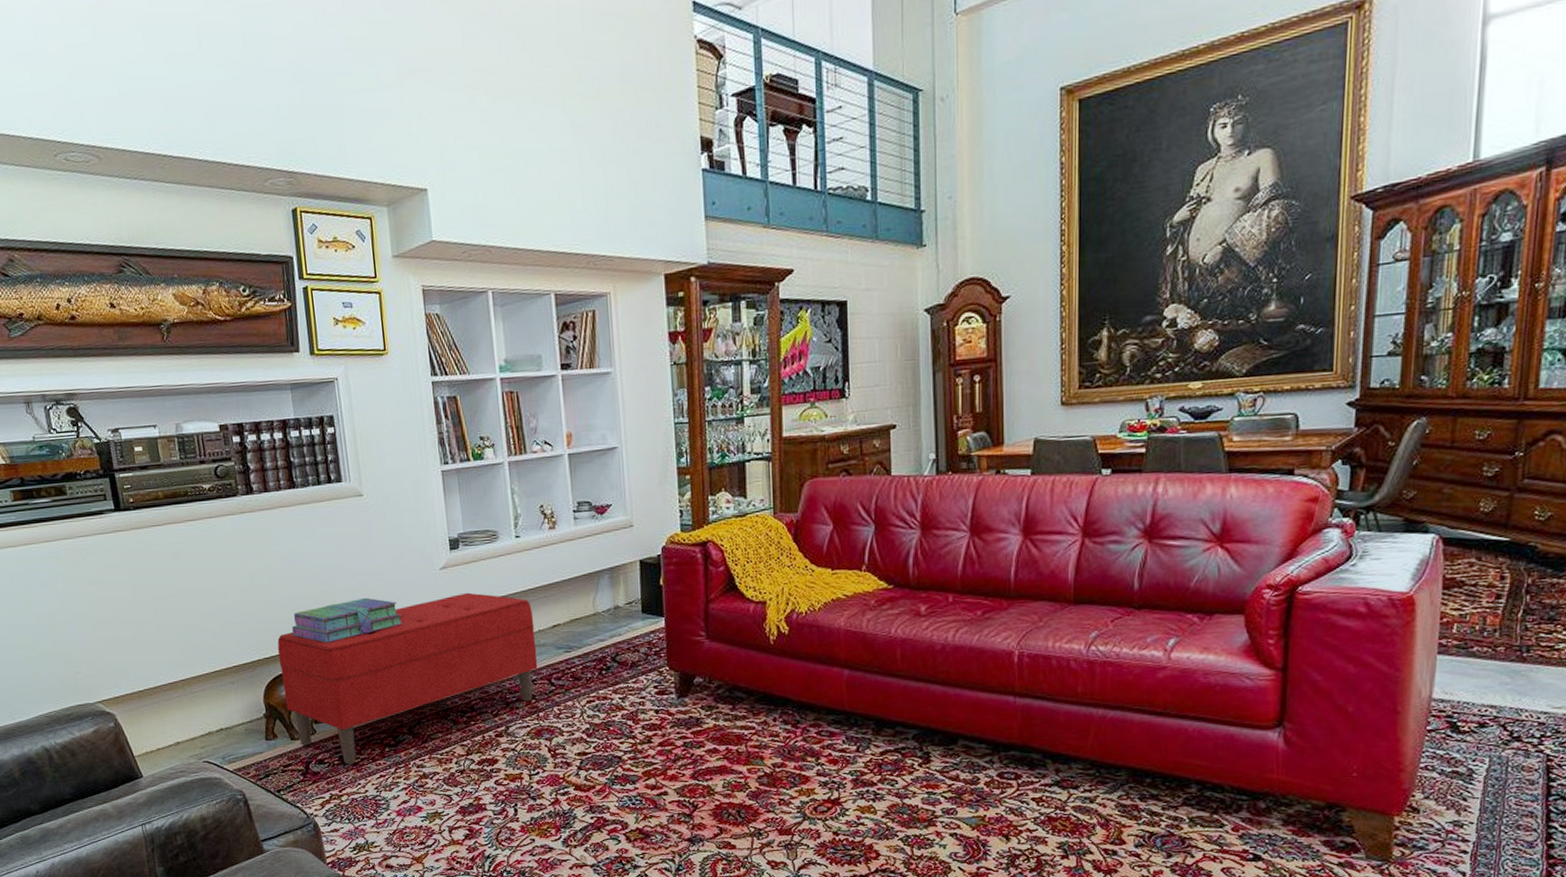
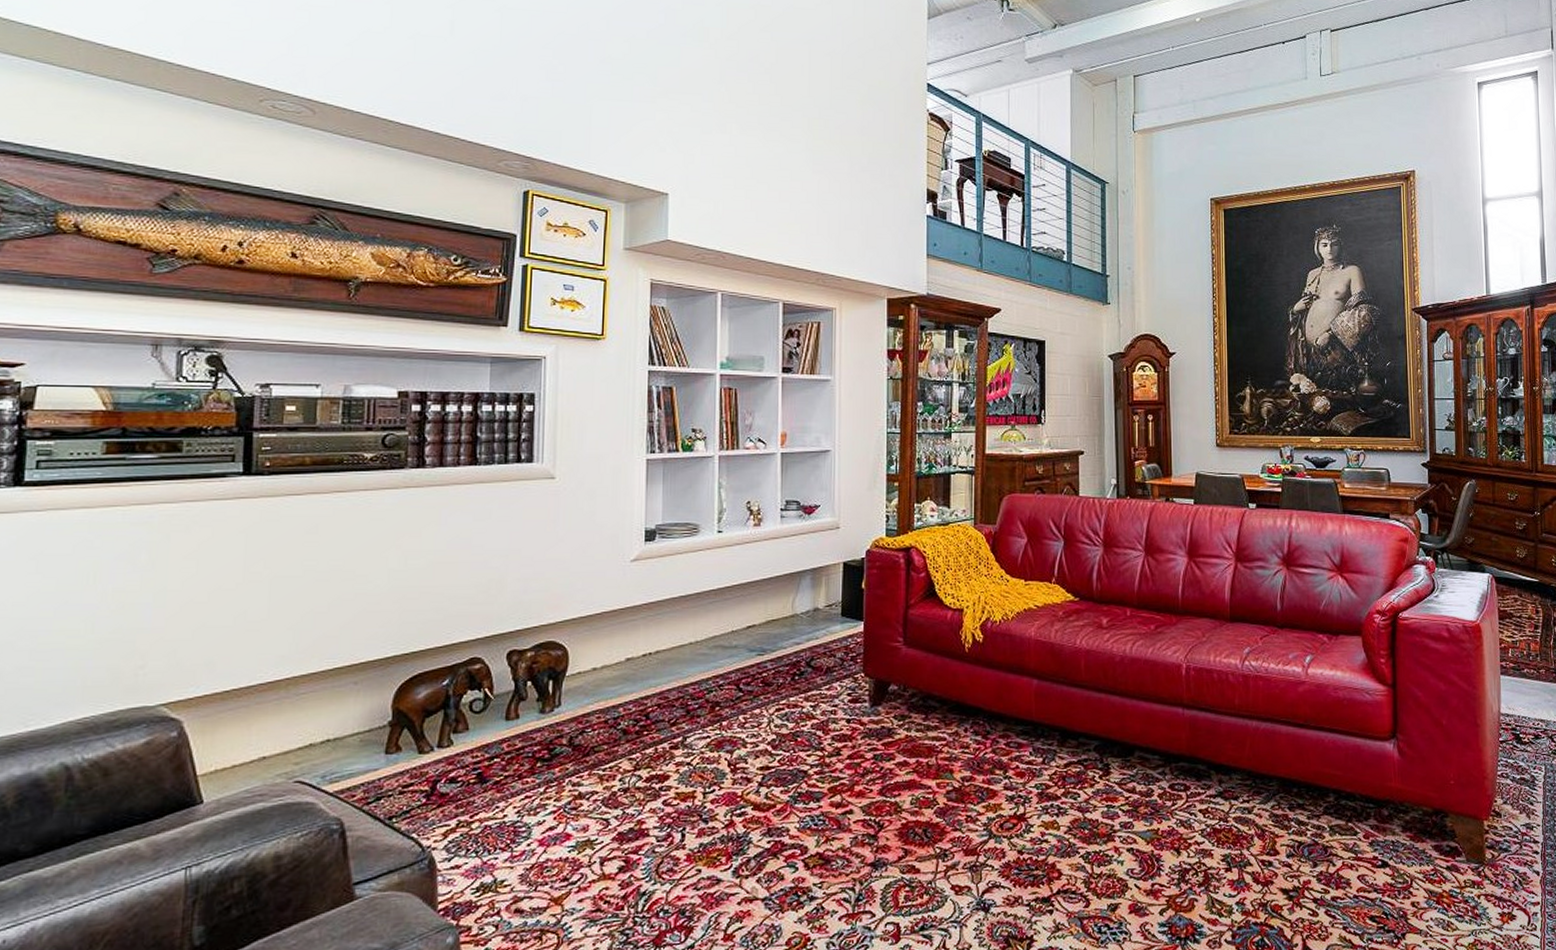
bench: present [277,592,538,764] -> none [420,587,728,782]
stack of books: present [292,597,403,643] -> none [444,588,581,638]

